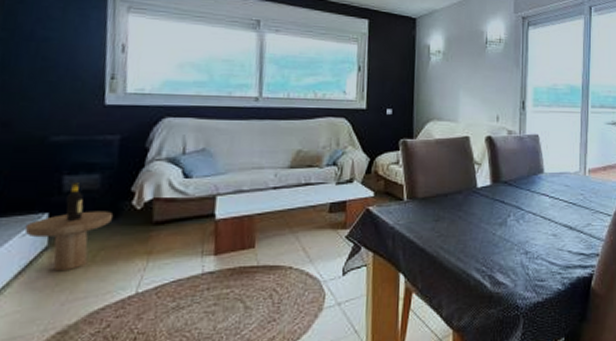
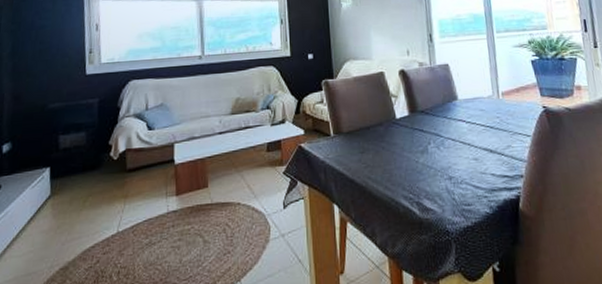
side table: present [24,183,112,272] -> none [33,140,96,217]

